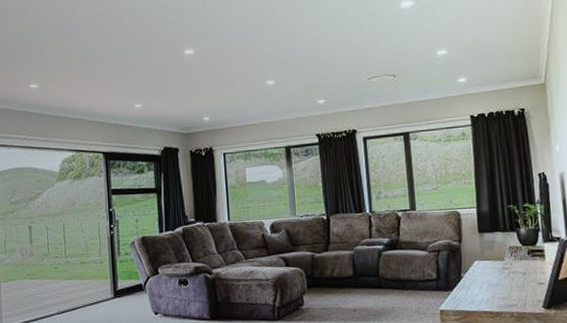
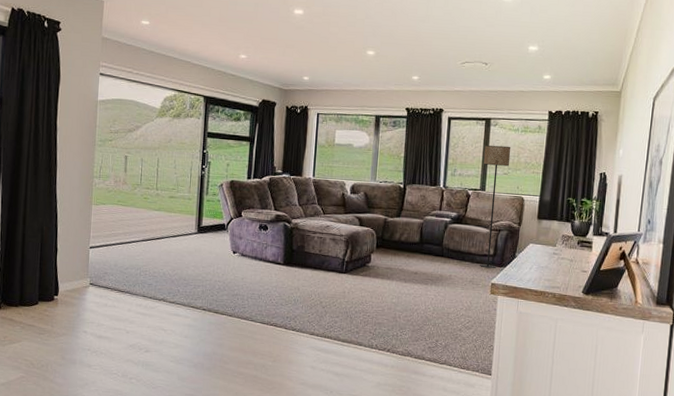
floor lamp: none [408,159,442,295] -> present [479,145,511,269]

